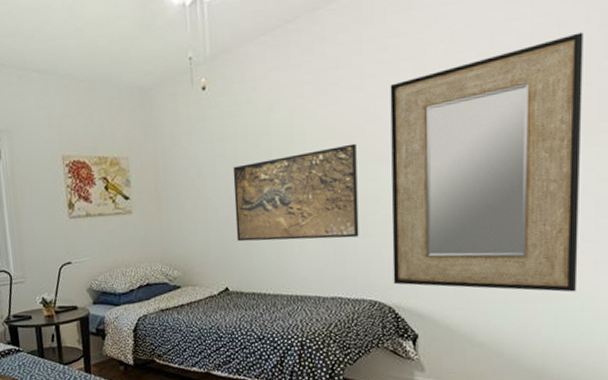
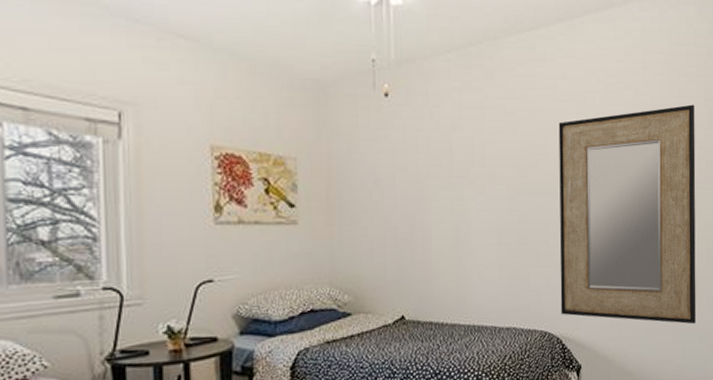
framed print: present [233,143,359,242] -> none [413,173,532,267]

